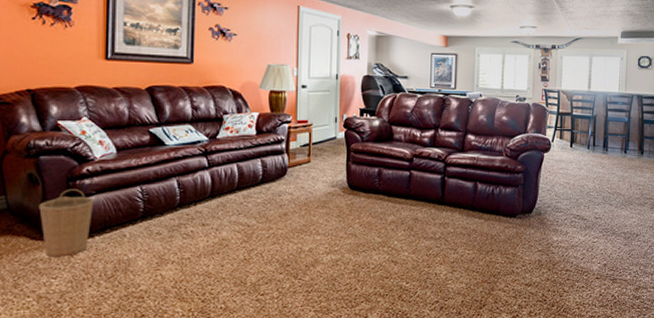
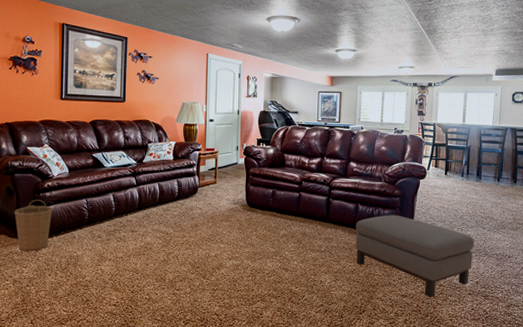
ottoman: none [474,193,602,284] -> present [355,215,475,297]

